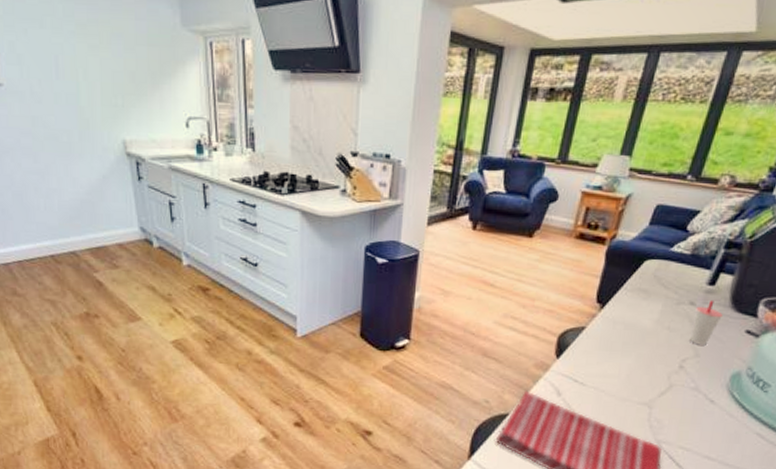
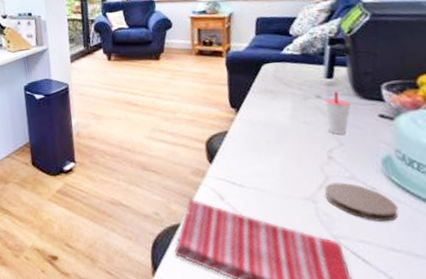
coaster: none [662,391,728,432] -> present [324,182,398,221]

